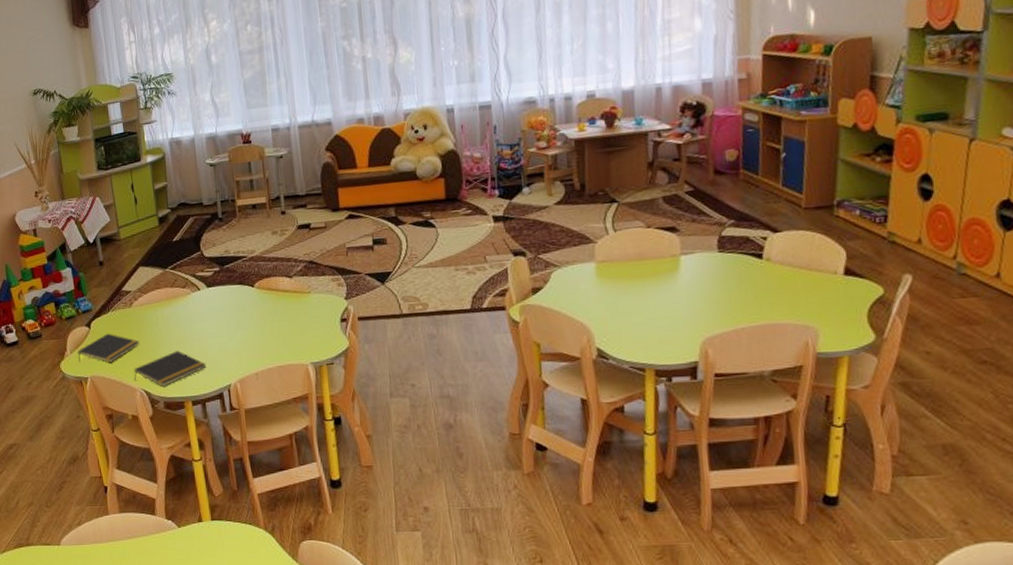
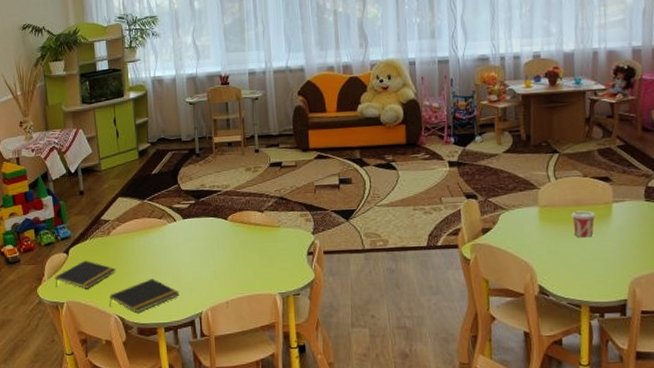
cup: none [632,264,662,295] -> present [570,210,597,238]

